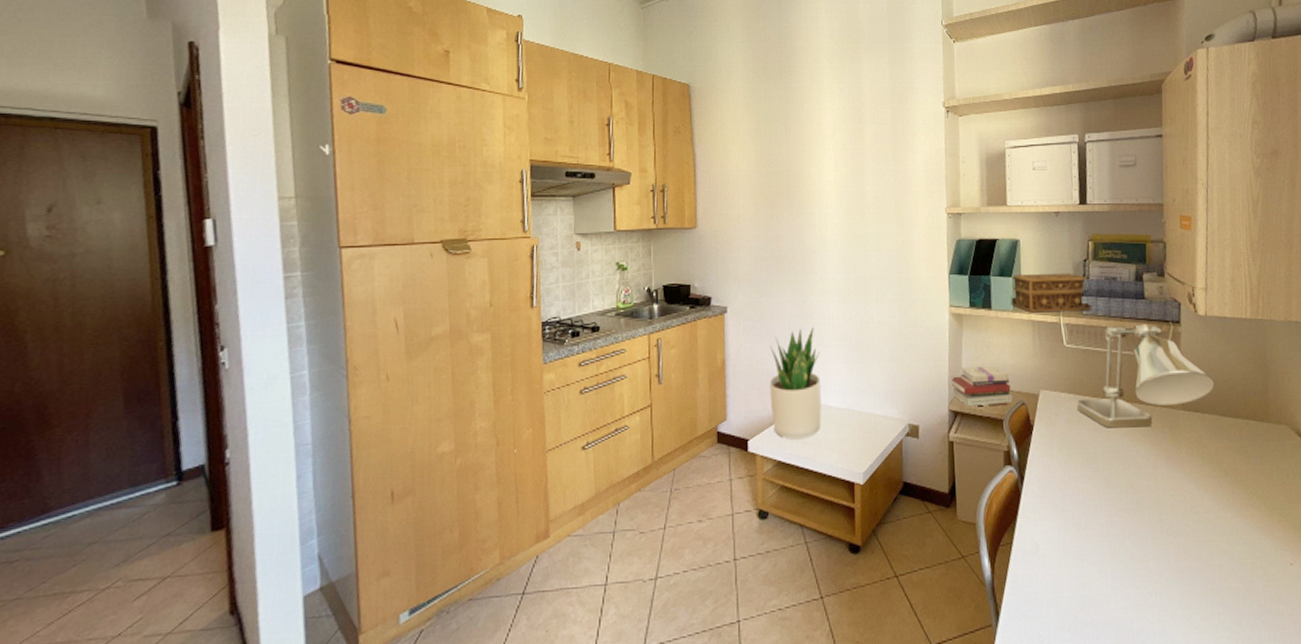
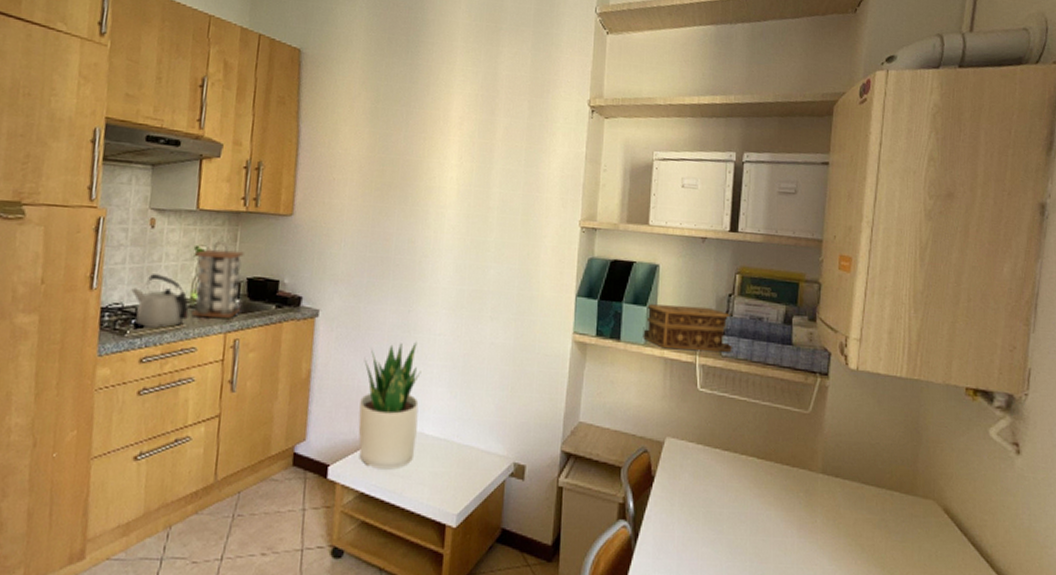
kettle: none [566,289,616,337] -> present [131,274,189,329]
spice rack: none [617,256,661,323] -> present [191,241,244,319]
books: present [949,366,1013,407] -> none [565,404,634,450]
desk lamp: present [1077,324,1215,428] -> none [706,372,860,490]

